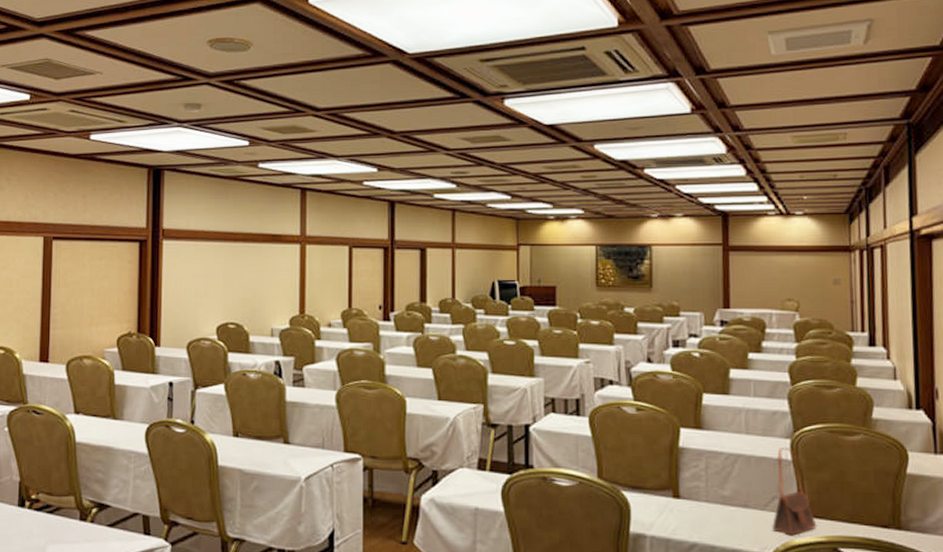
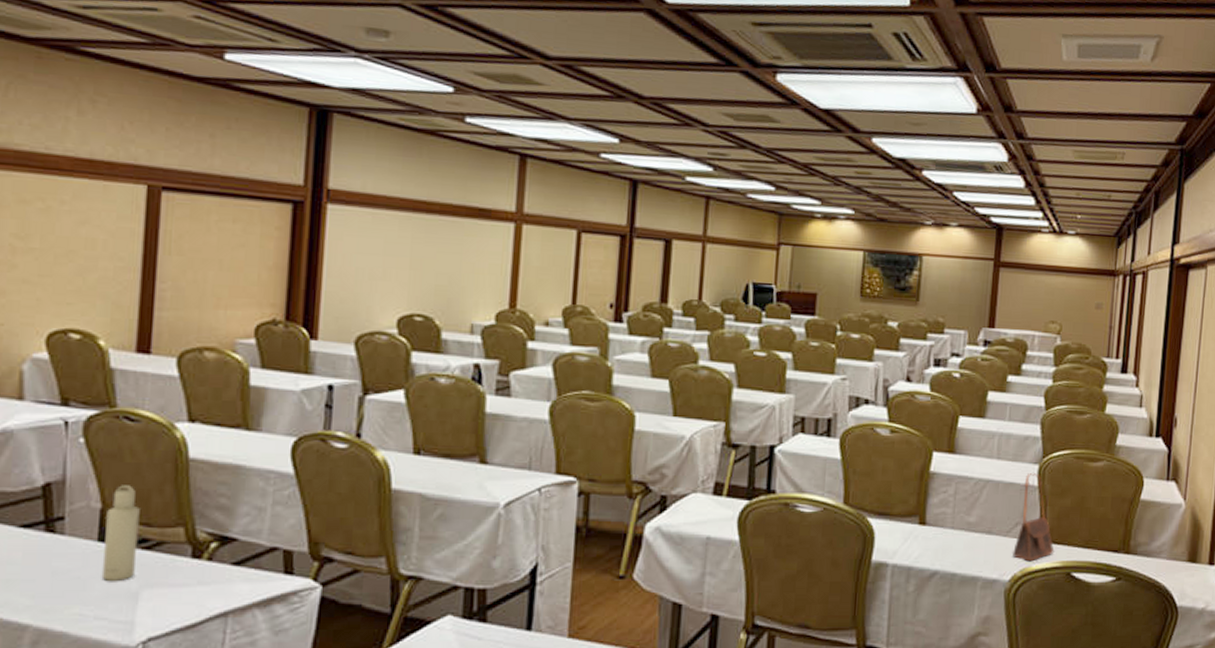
bottle: none [21,463,45,538] -> present [101,485,140,581]

